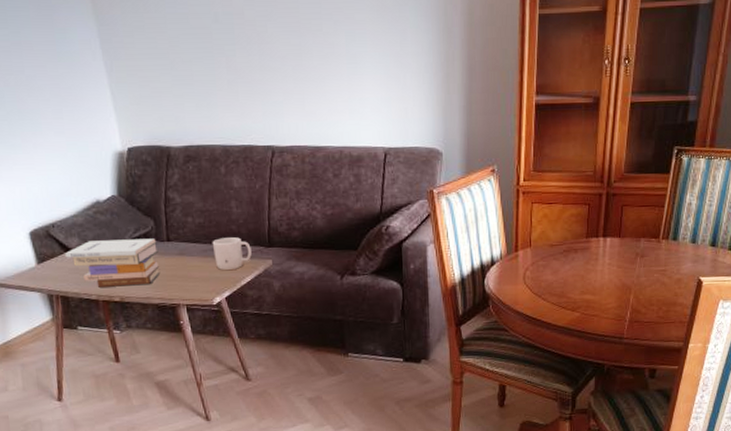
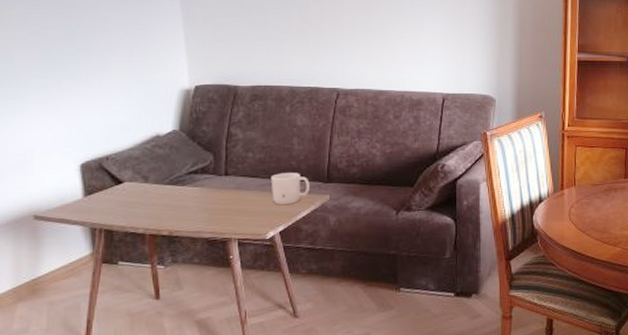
books: present [65,238,159,287] -> none [116,172,215,221]

